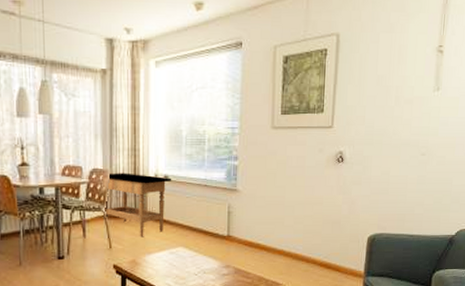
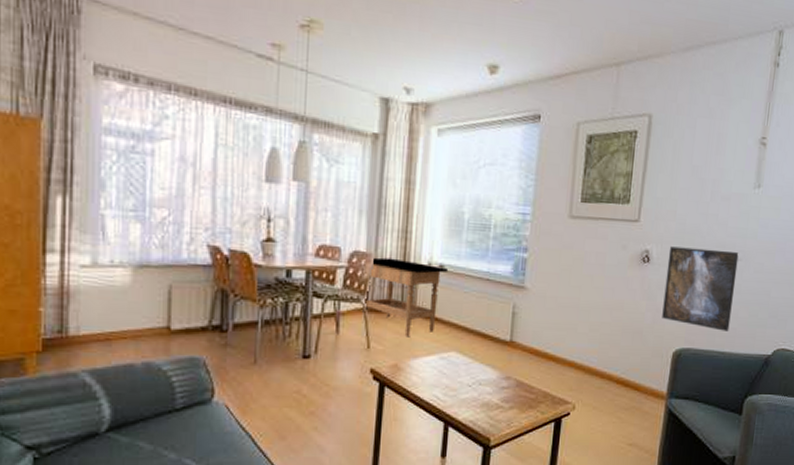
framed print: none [357,147,423,217] -> present [662,246,739,331]

